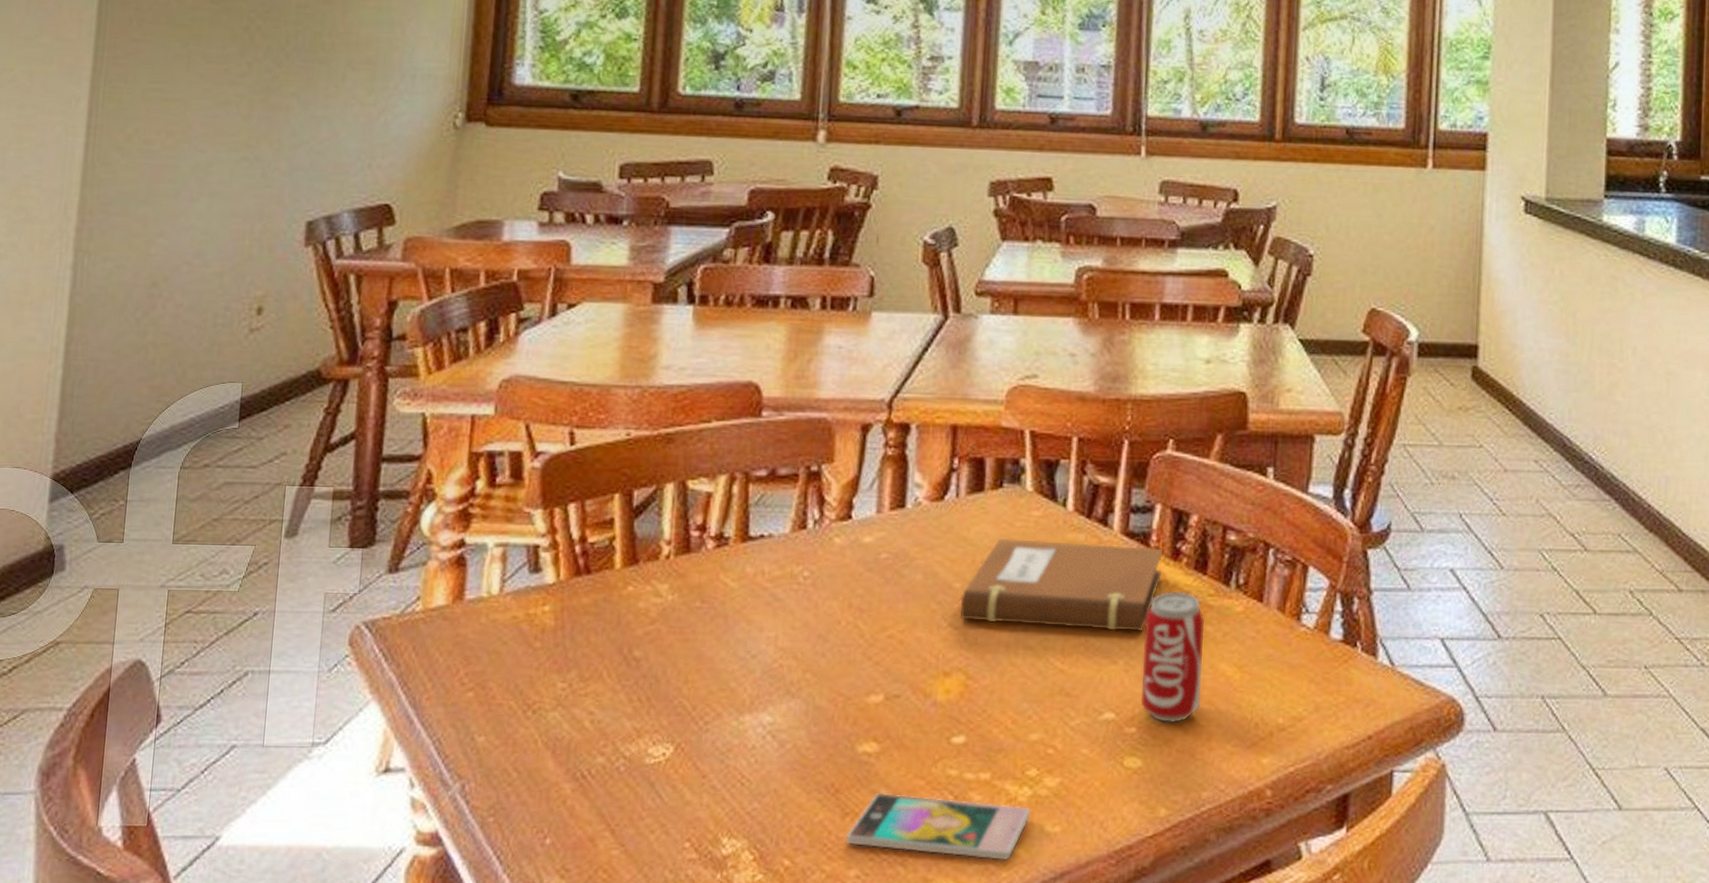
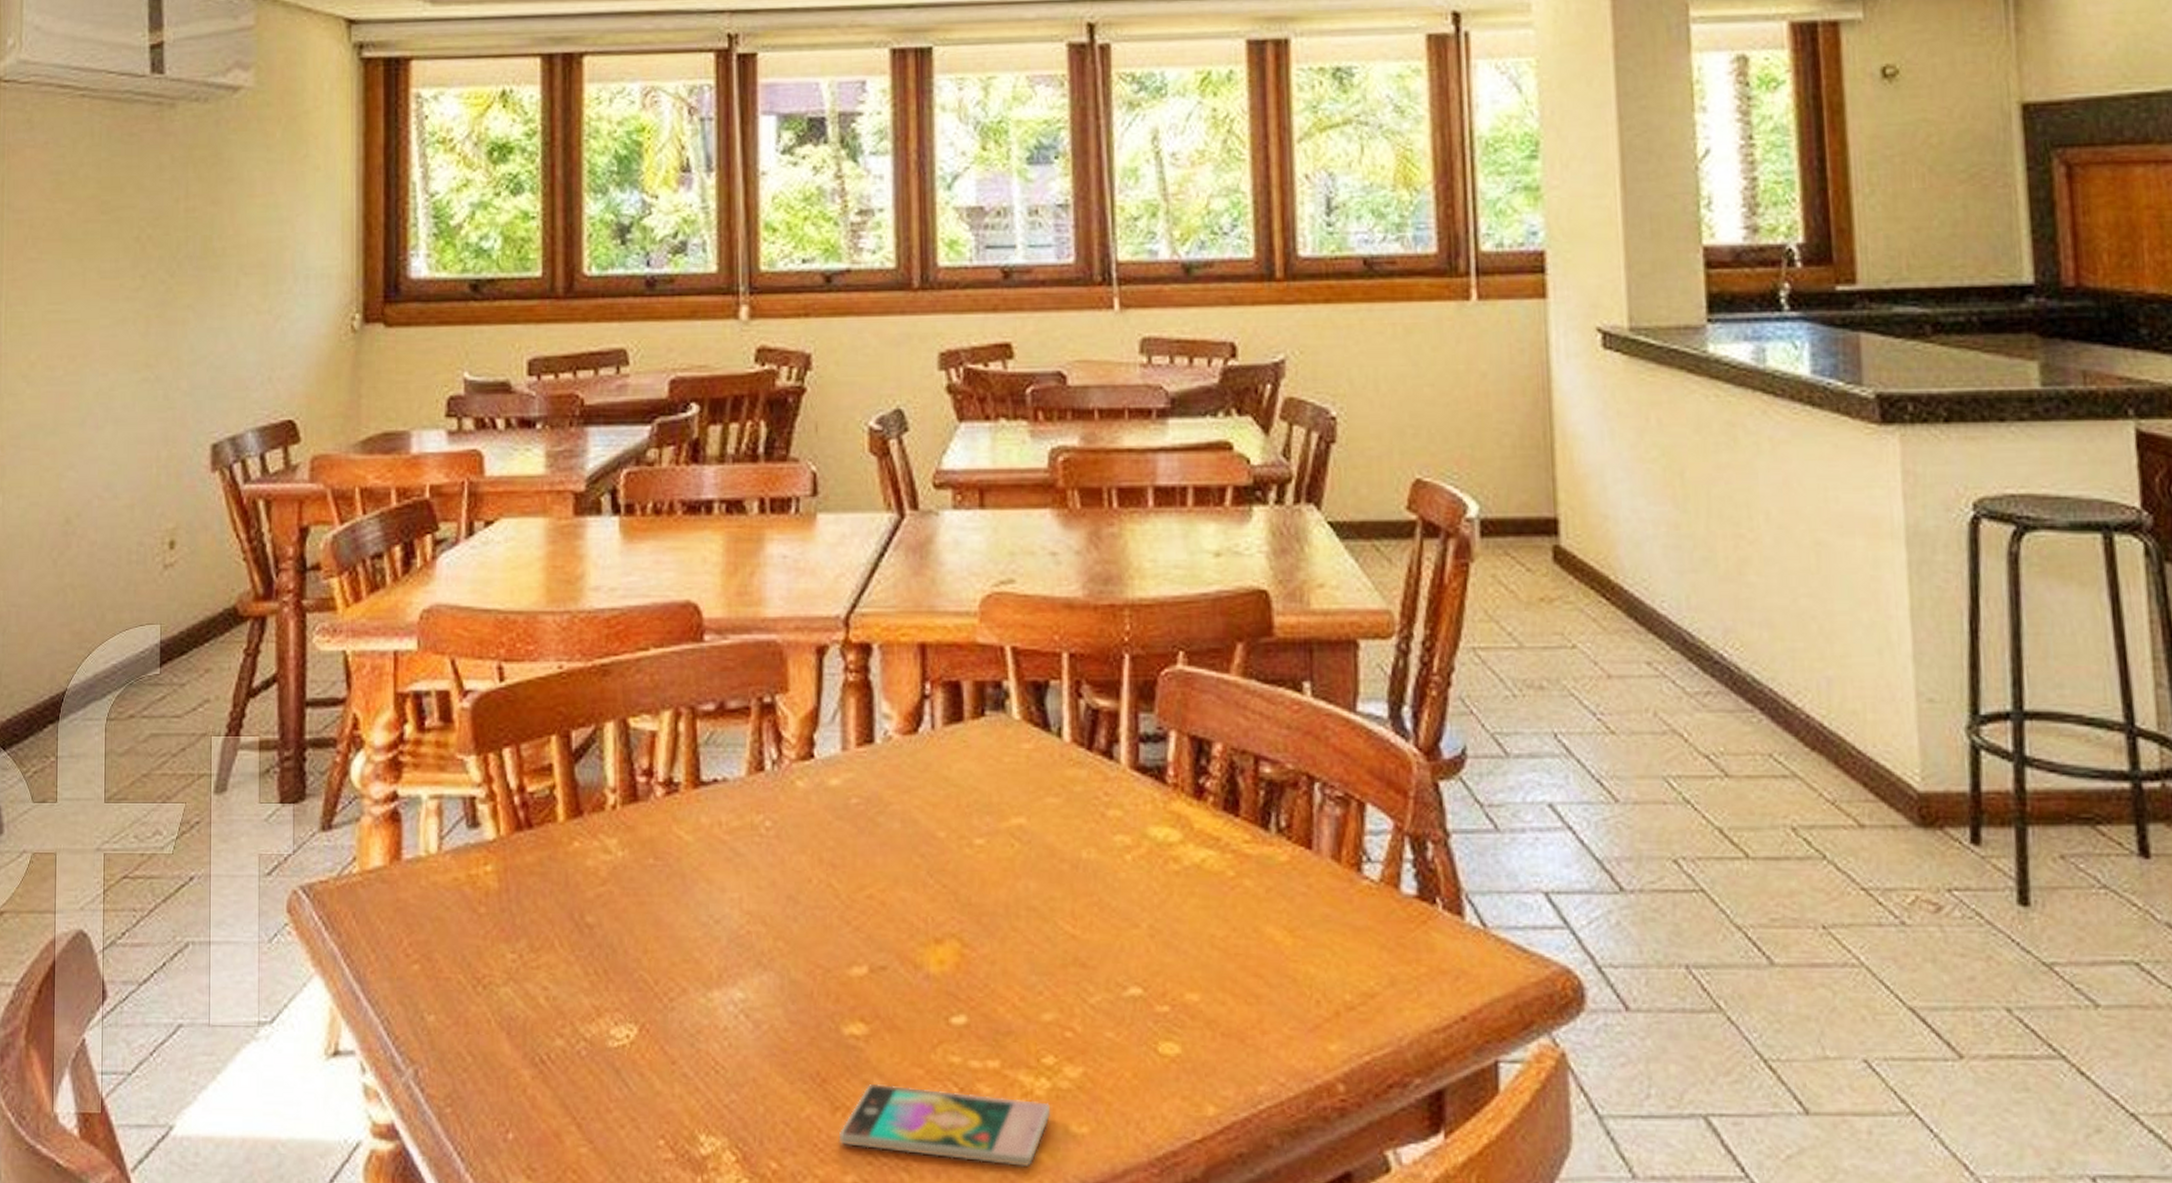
notebook: present [957,538,1164,632] -> none [943,776,1185,889]
beverage can: present [1140,591,1204,722] -> none [1168,837,1246,999]

